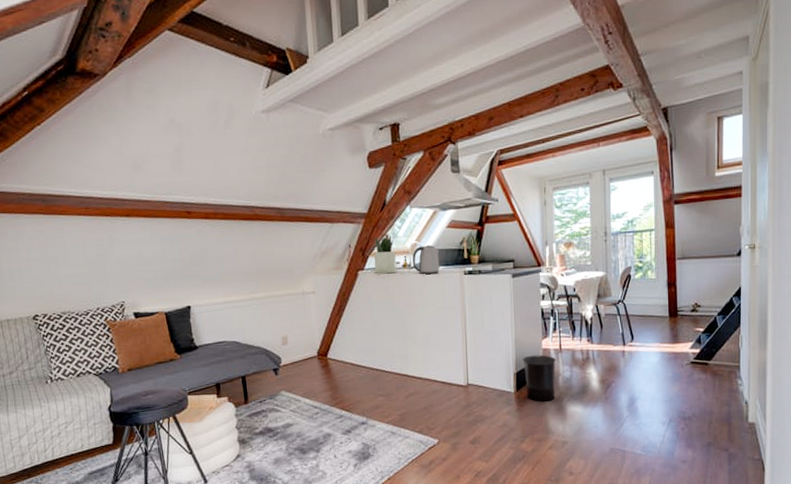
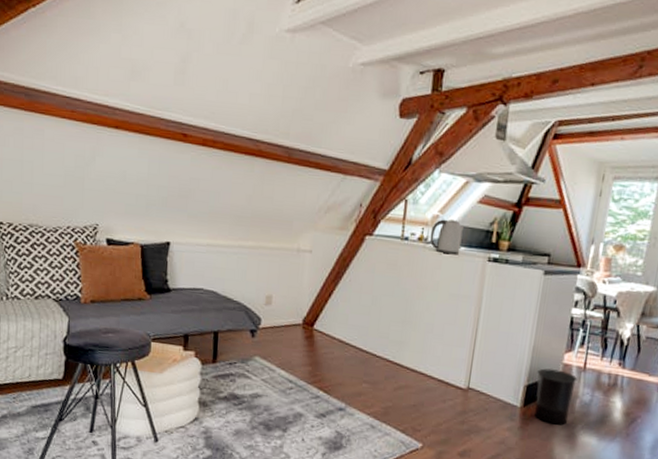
planter: present [373,235,398,275] -> none [382,198,414,246]

